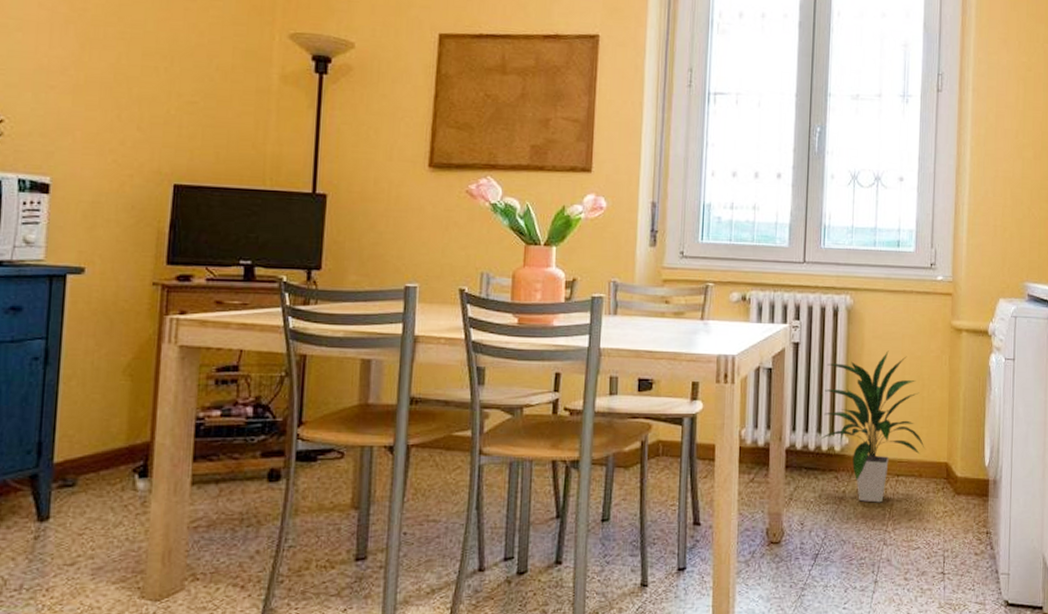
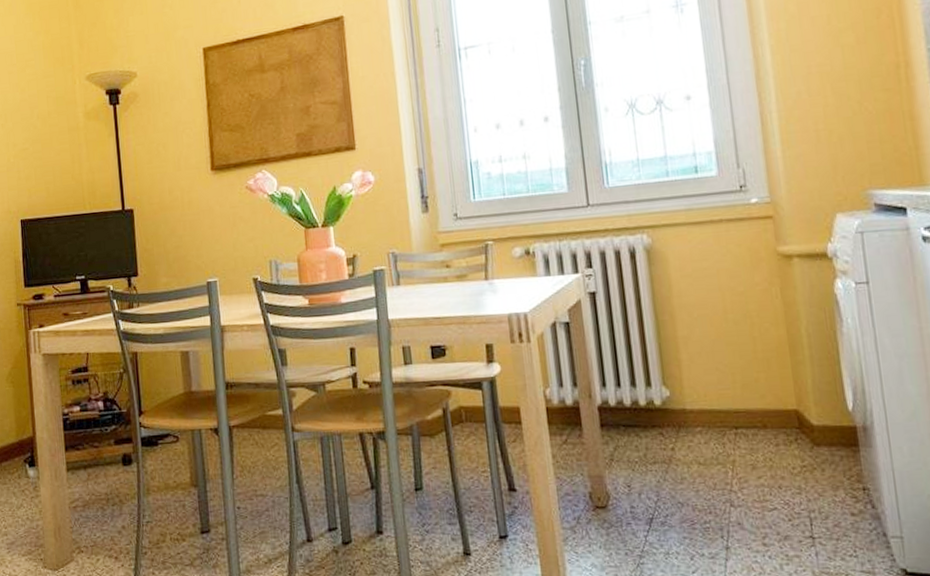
indoor plant: present [820,350,925,503] -> none [631,289,766,460]

